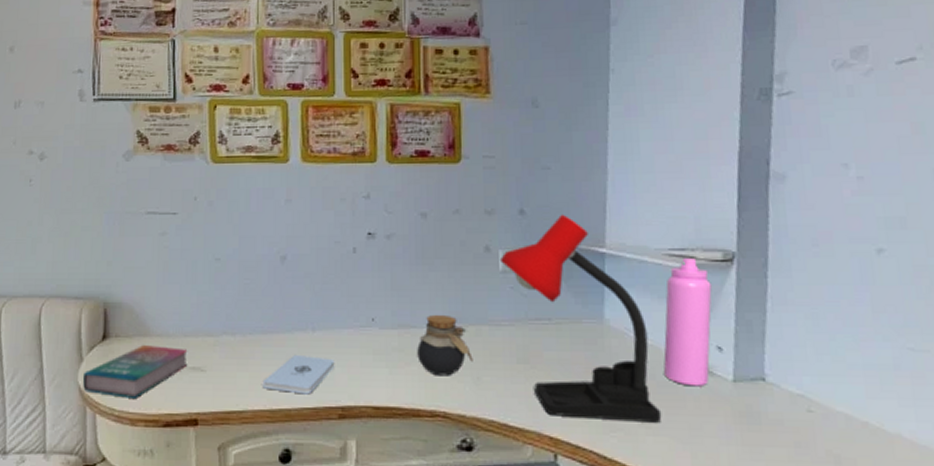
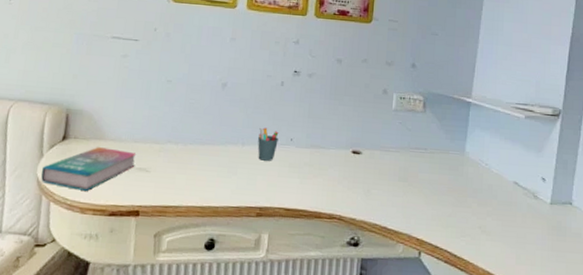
notepad: present [262,354,335,395] -> none [196,163,258,196]
pen holder: none [331,307,356,348] -> present [257,127,279,161]
jar: present [417,314,473,376] -> none [323,139,366,188]
desk lamp: present [499,214,662,423] -> none [393,70,499,232]
water bottle: present [663,257,712,387] -> none [504,110,543,207]

